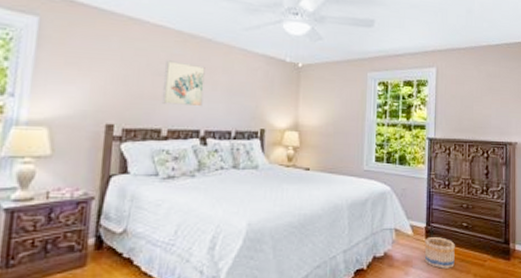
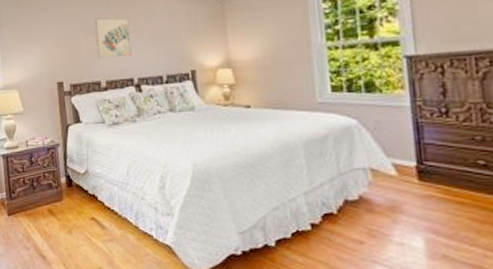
basket: present [424,237,455,269] -> none [417,178,470,218]

